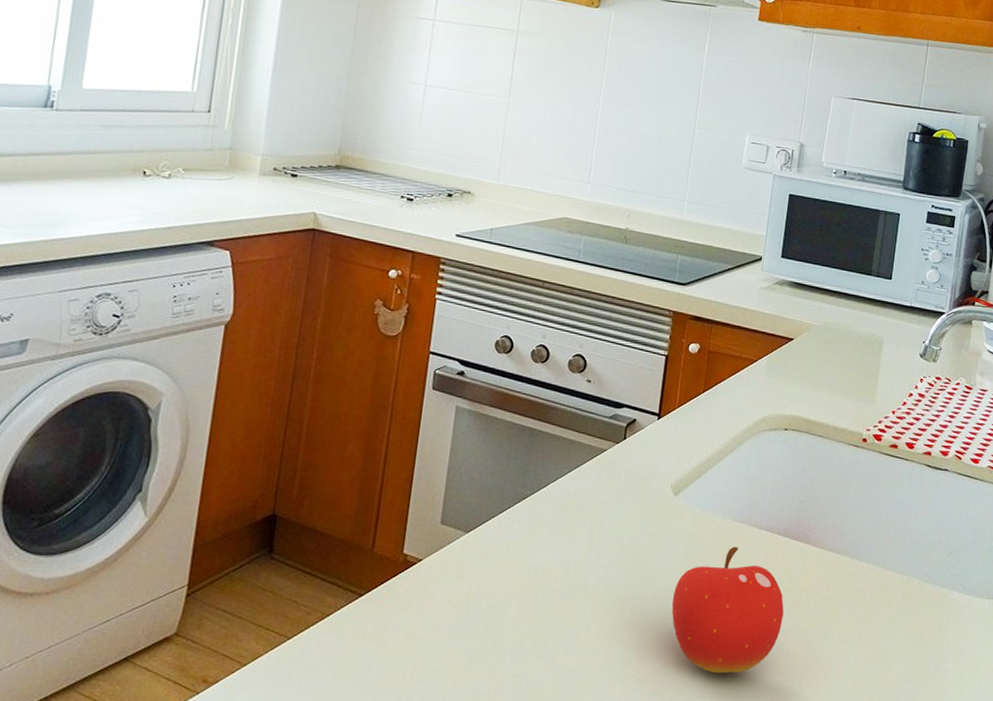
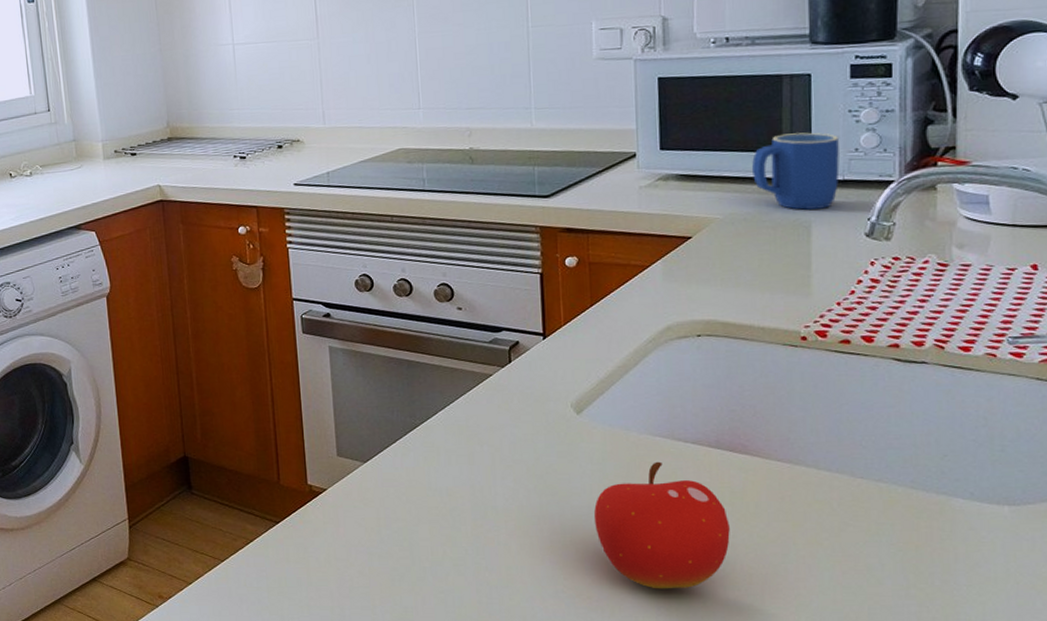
mug: none [847,260,912,329] -> present [752,132,840,210]

